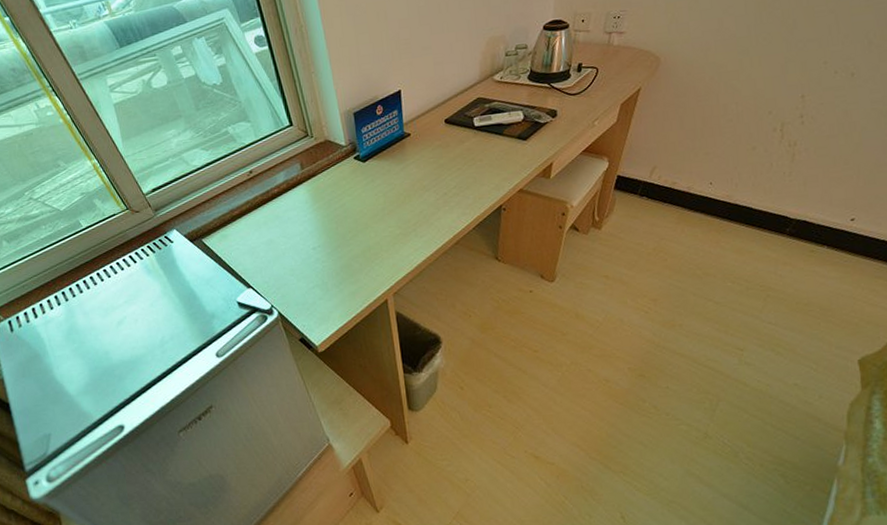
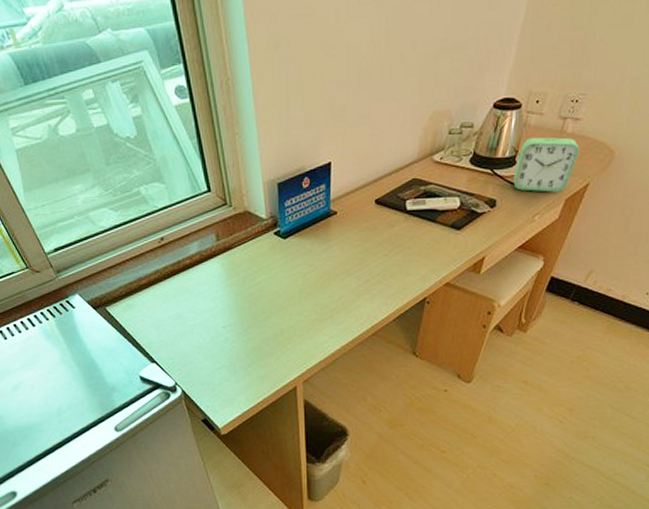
alarm clock: none [570,50,628,100] -> present [513,137,579,192]

